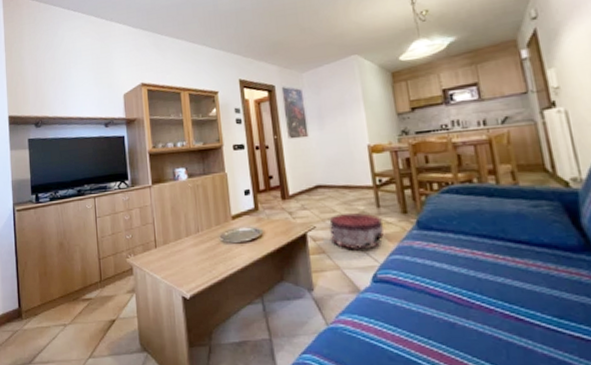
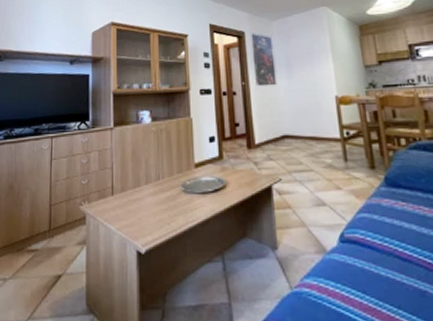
pouf: present [329,212,384,251] -> none [295,165,352,207]

